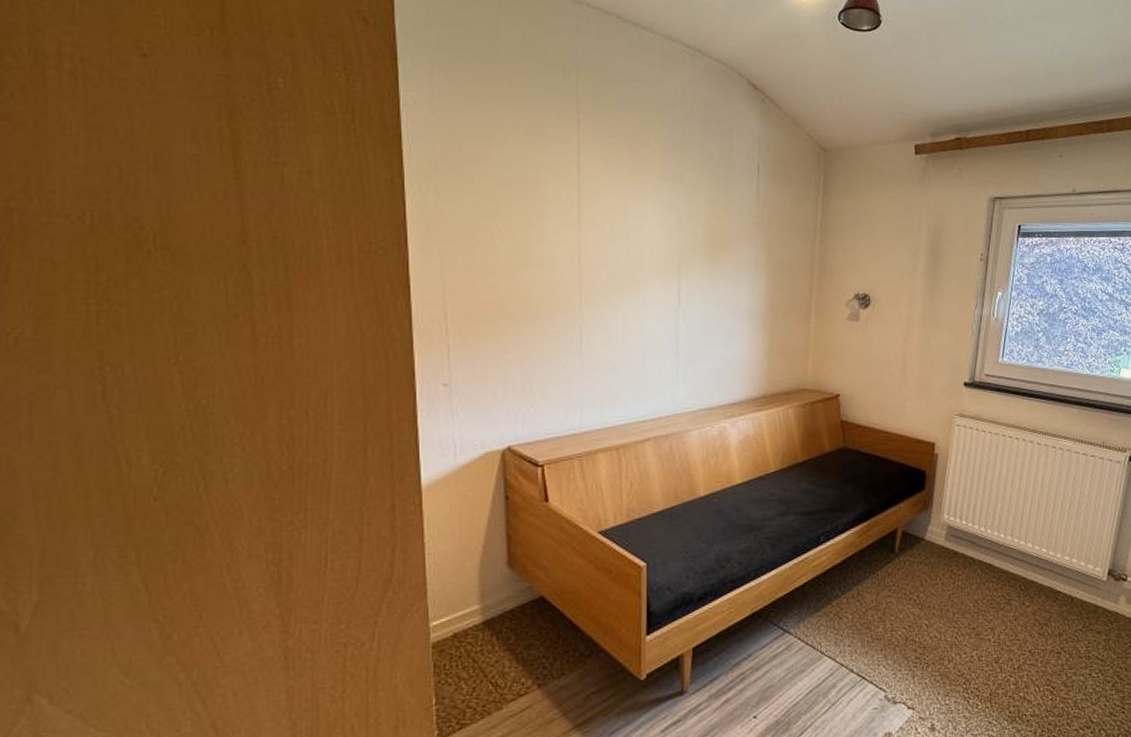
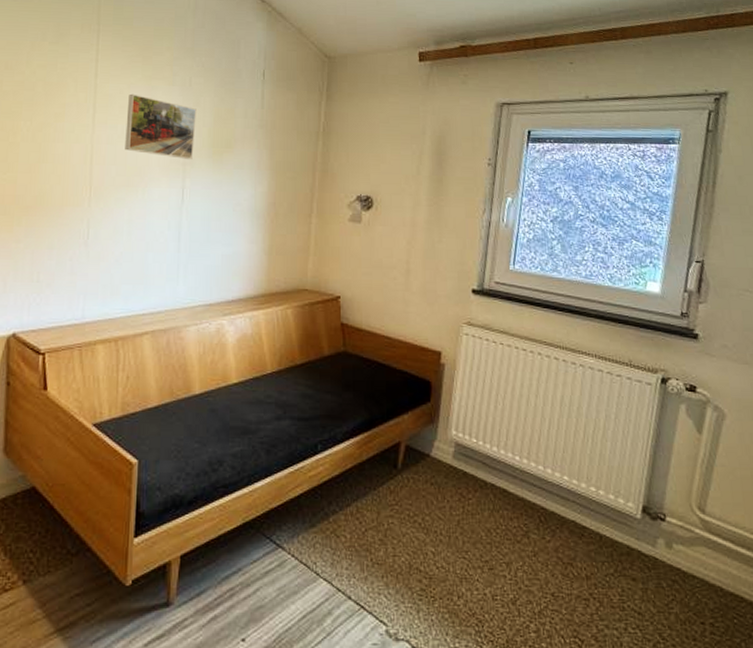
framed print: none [615,190,690,260] -> present [125,93,197,159]

